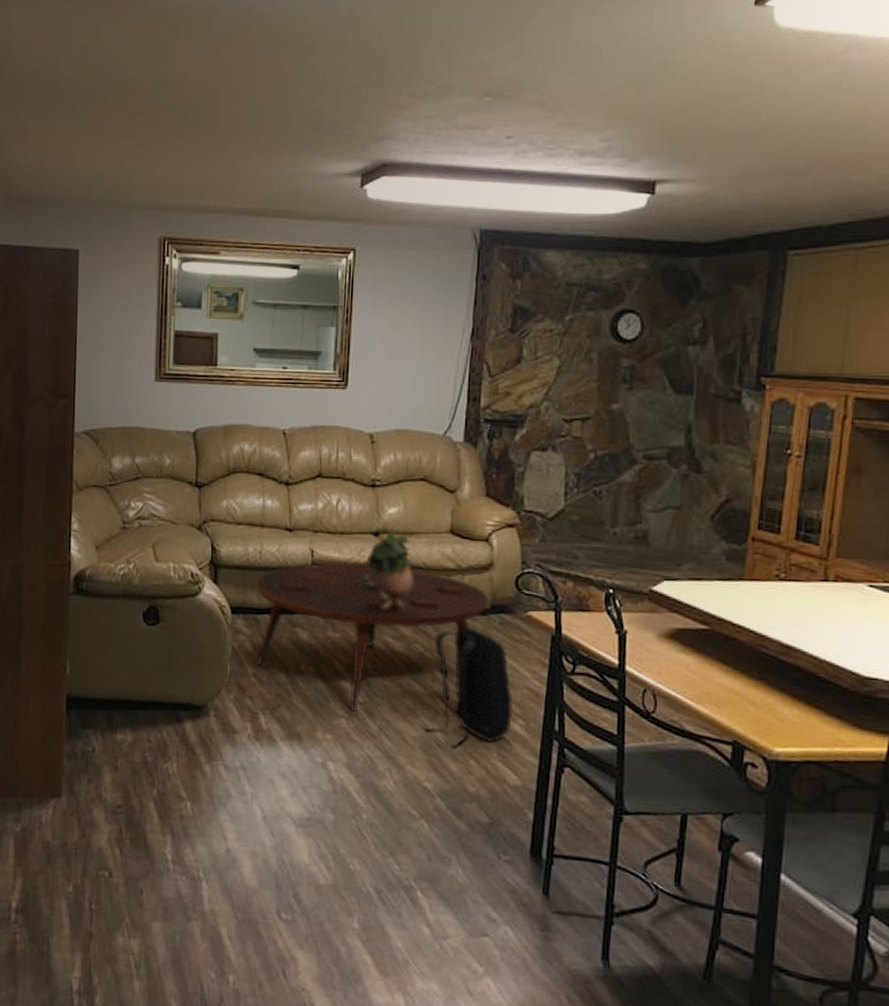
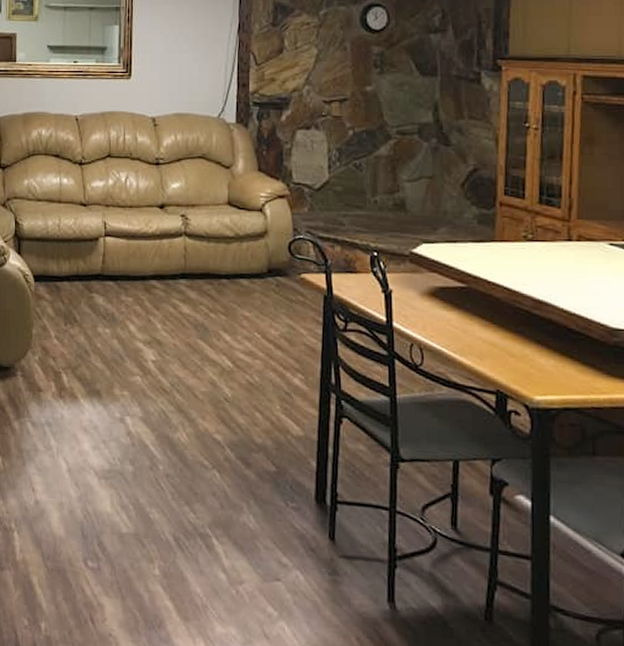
coffee table: present [256,563,488,713] -> none [56,234,265,370]
potted plant: present [366,527,413,610] -> none [153,200,195,275]
backpack: present [424,626,514,749] -> none [212,289,293,402]

